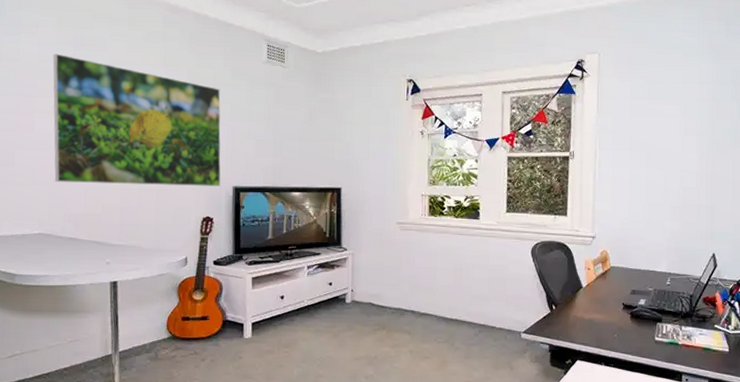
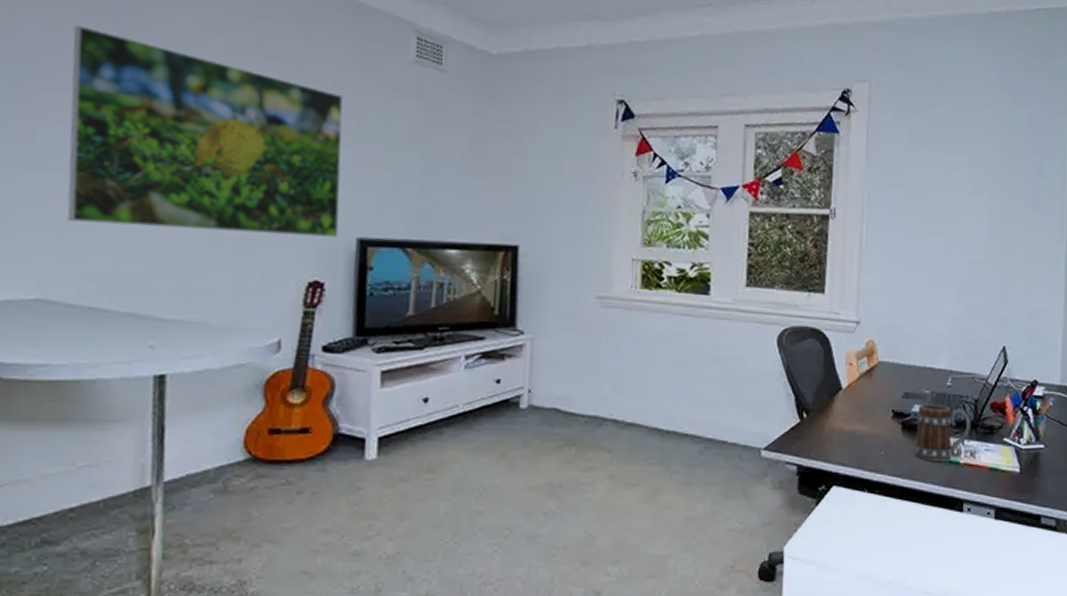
mug: none [640,298,688,342] -> present [913,403,972,461]

